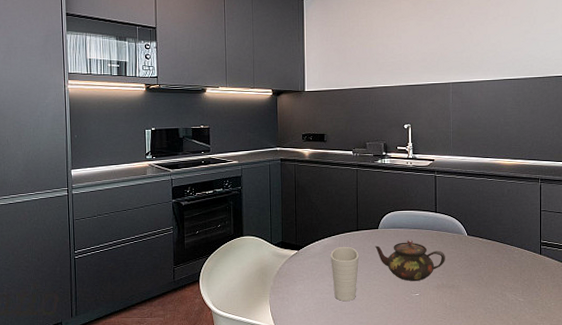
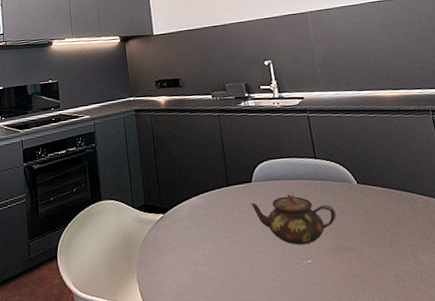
cup: present [330,246,359,302] -> none [201,205,237,275]

